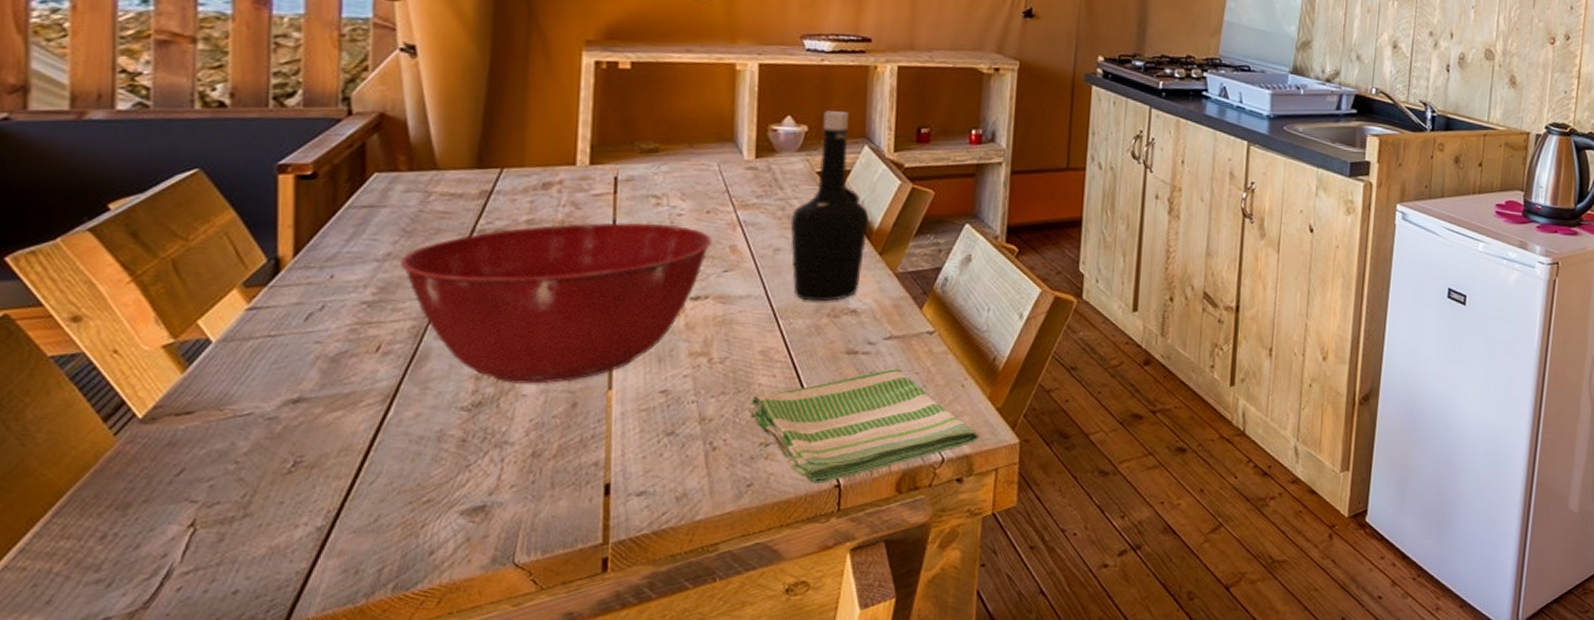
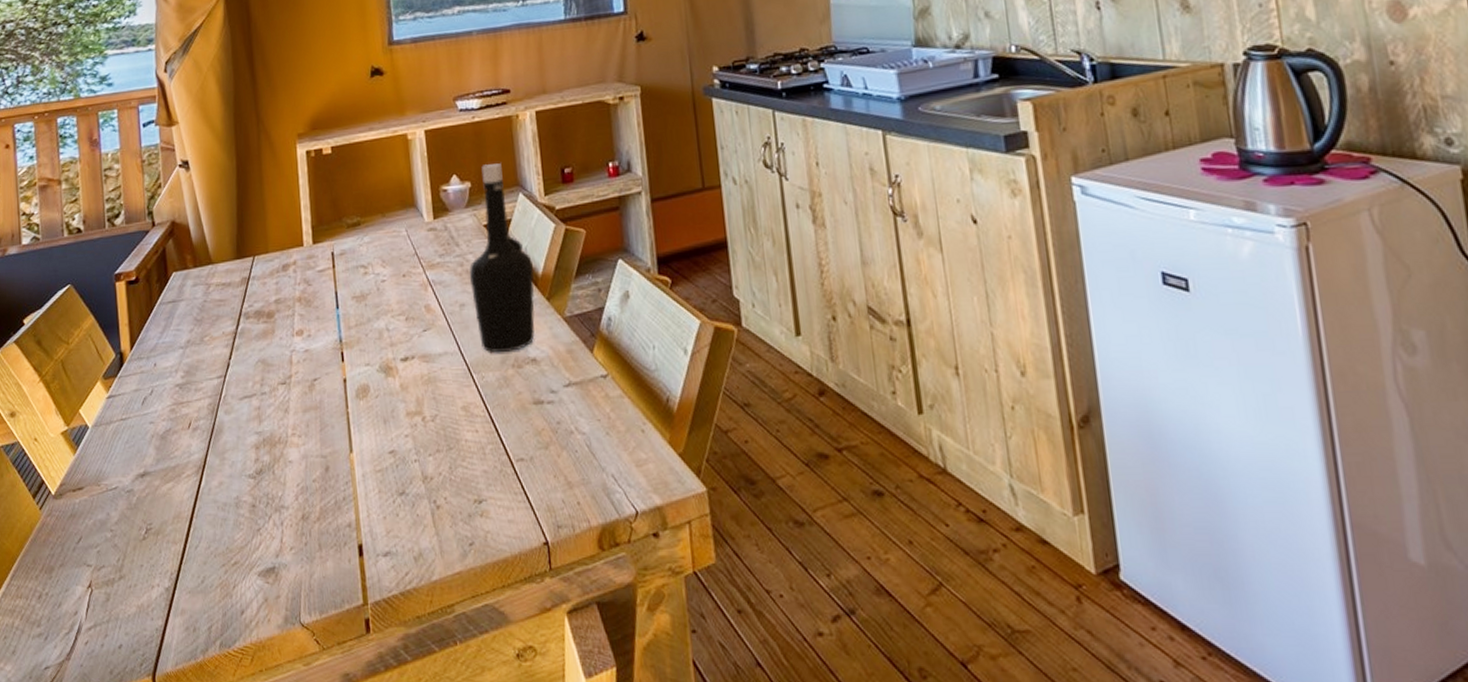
mixing bowl: present [399,222,713,384] -> none [195,291,411,451]
dish towel: present [748,367,979,485] -> none [460,415,667,542]

